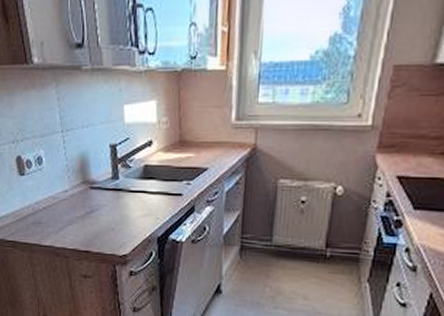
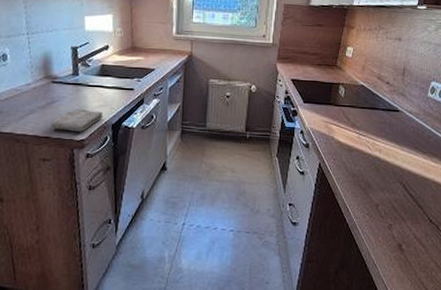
washcloth: none [91,219,148,246] -> present [51,109,104,132]

